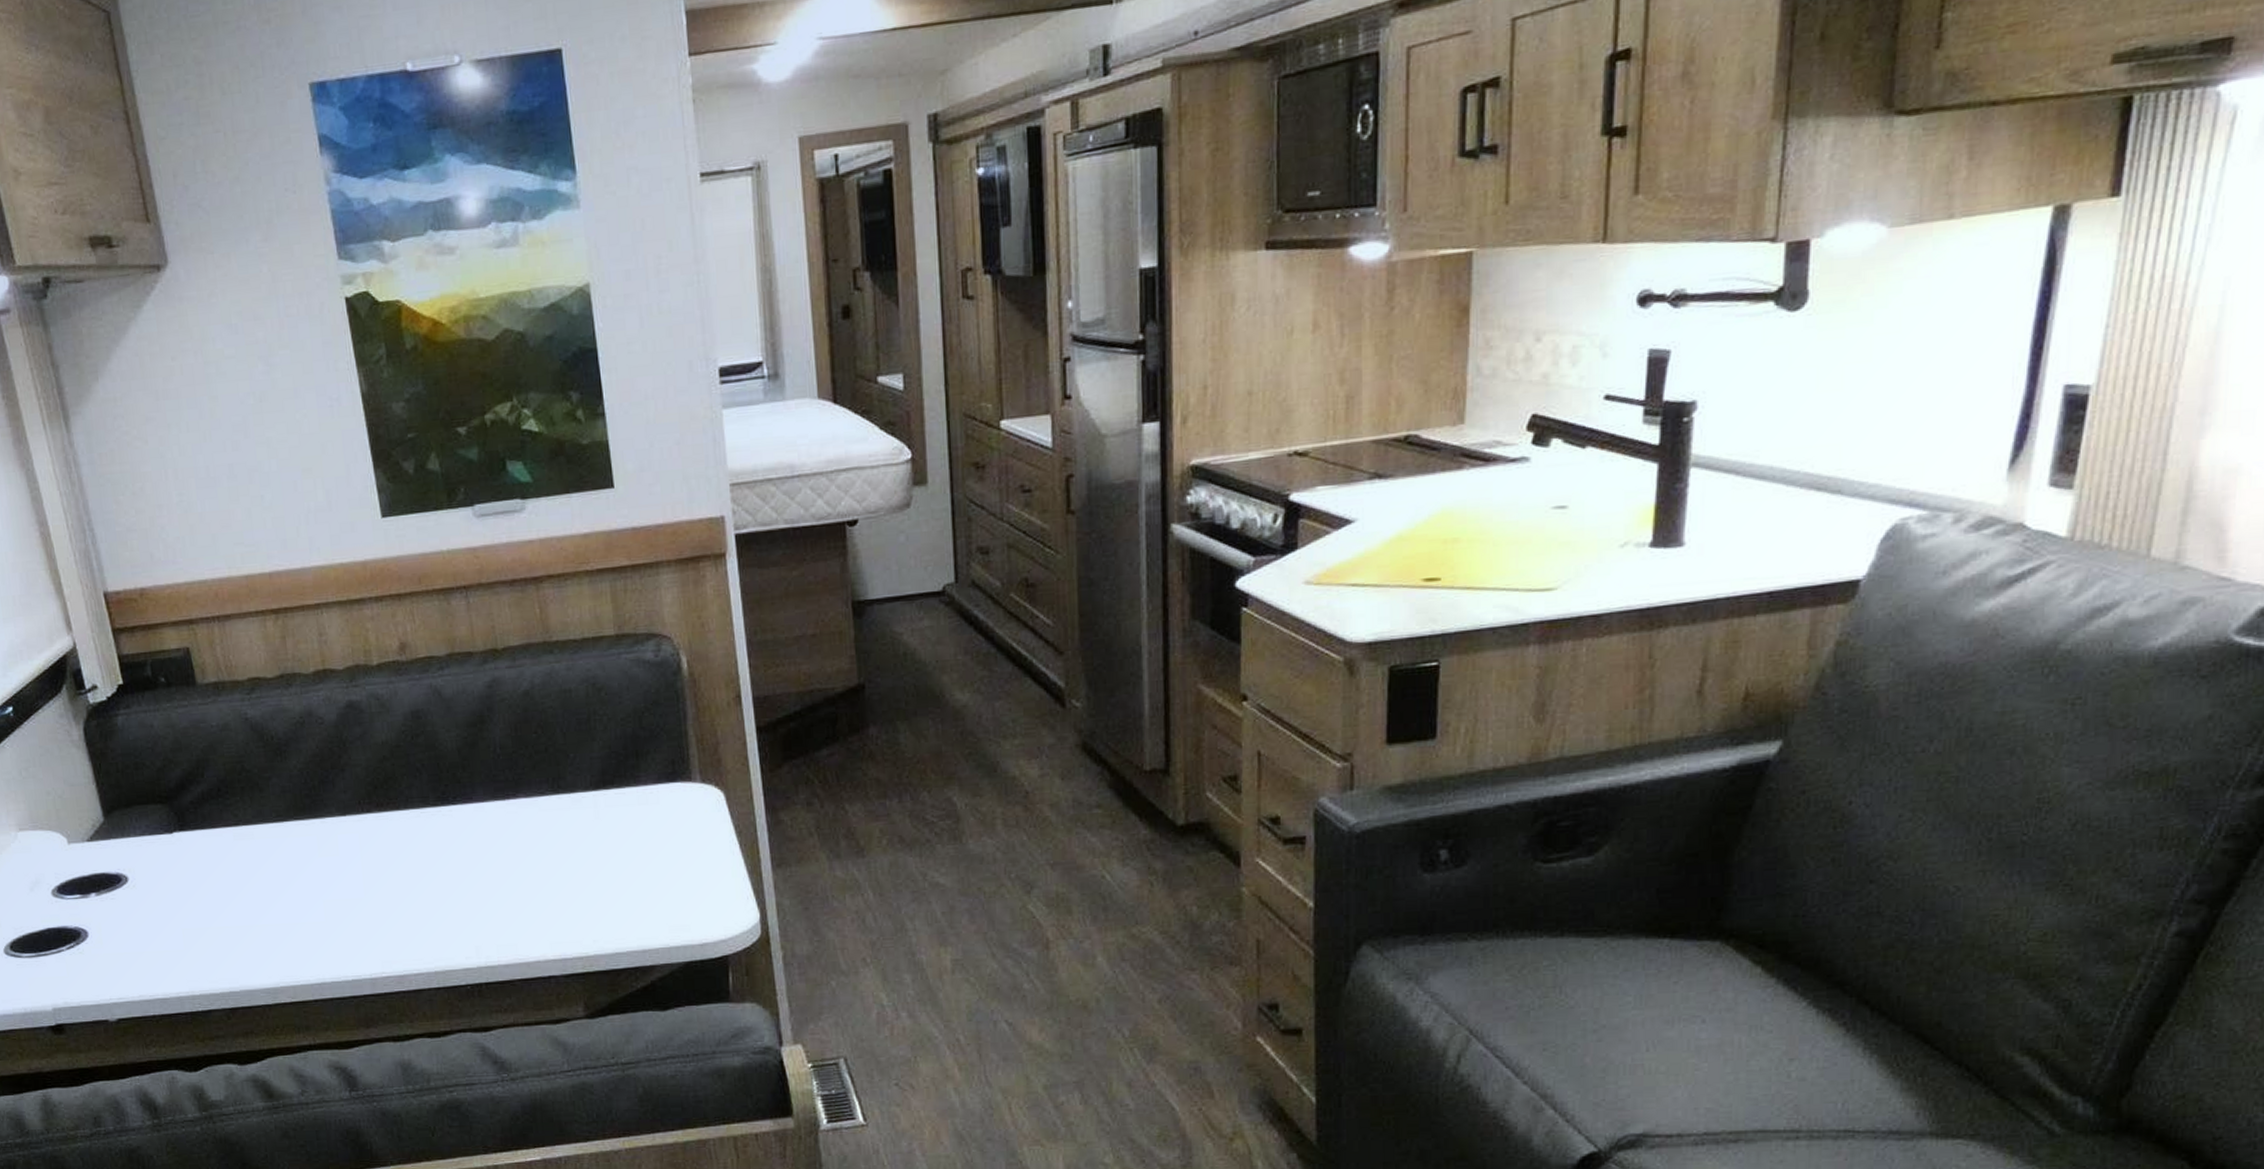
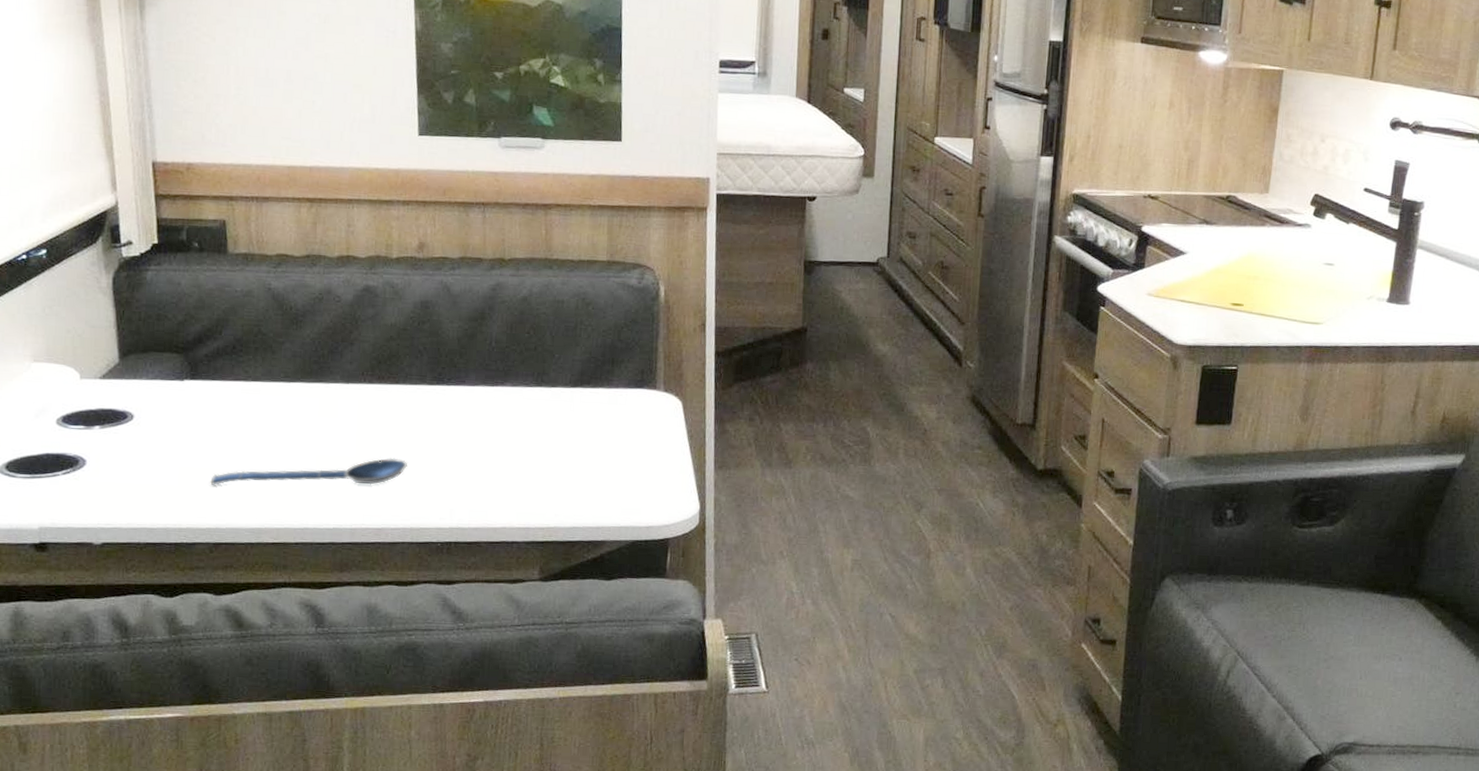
spoon: none [216,894,422,945] -> present [210,457,407,485]

